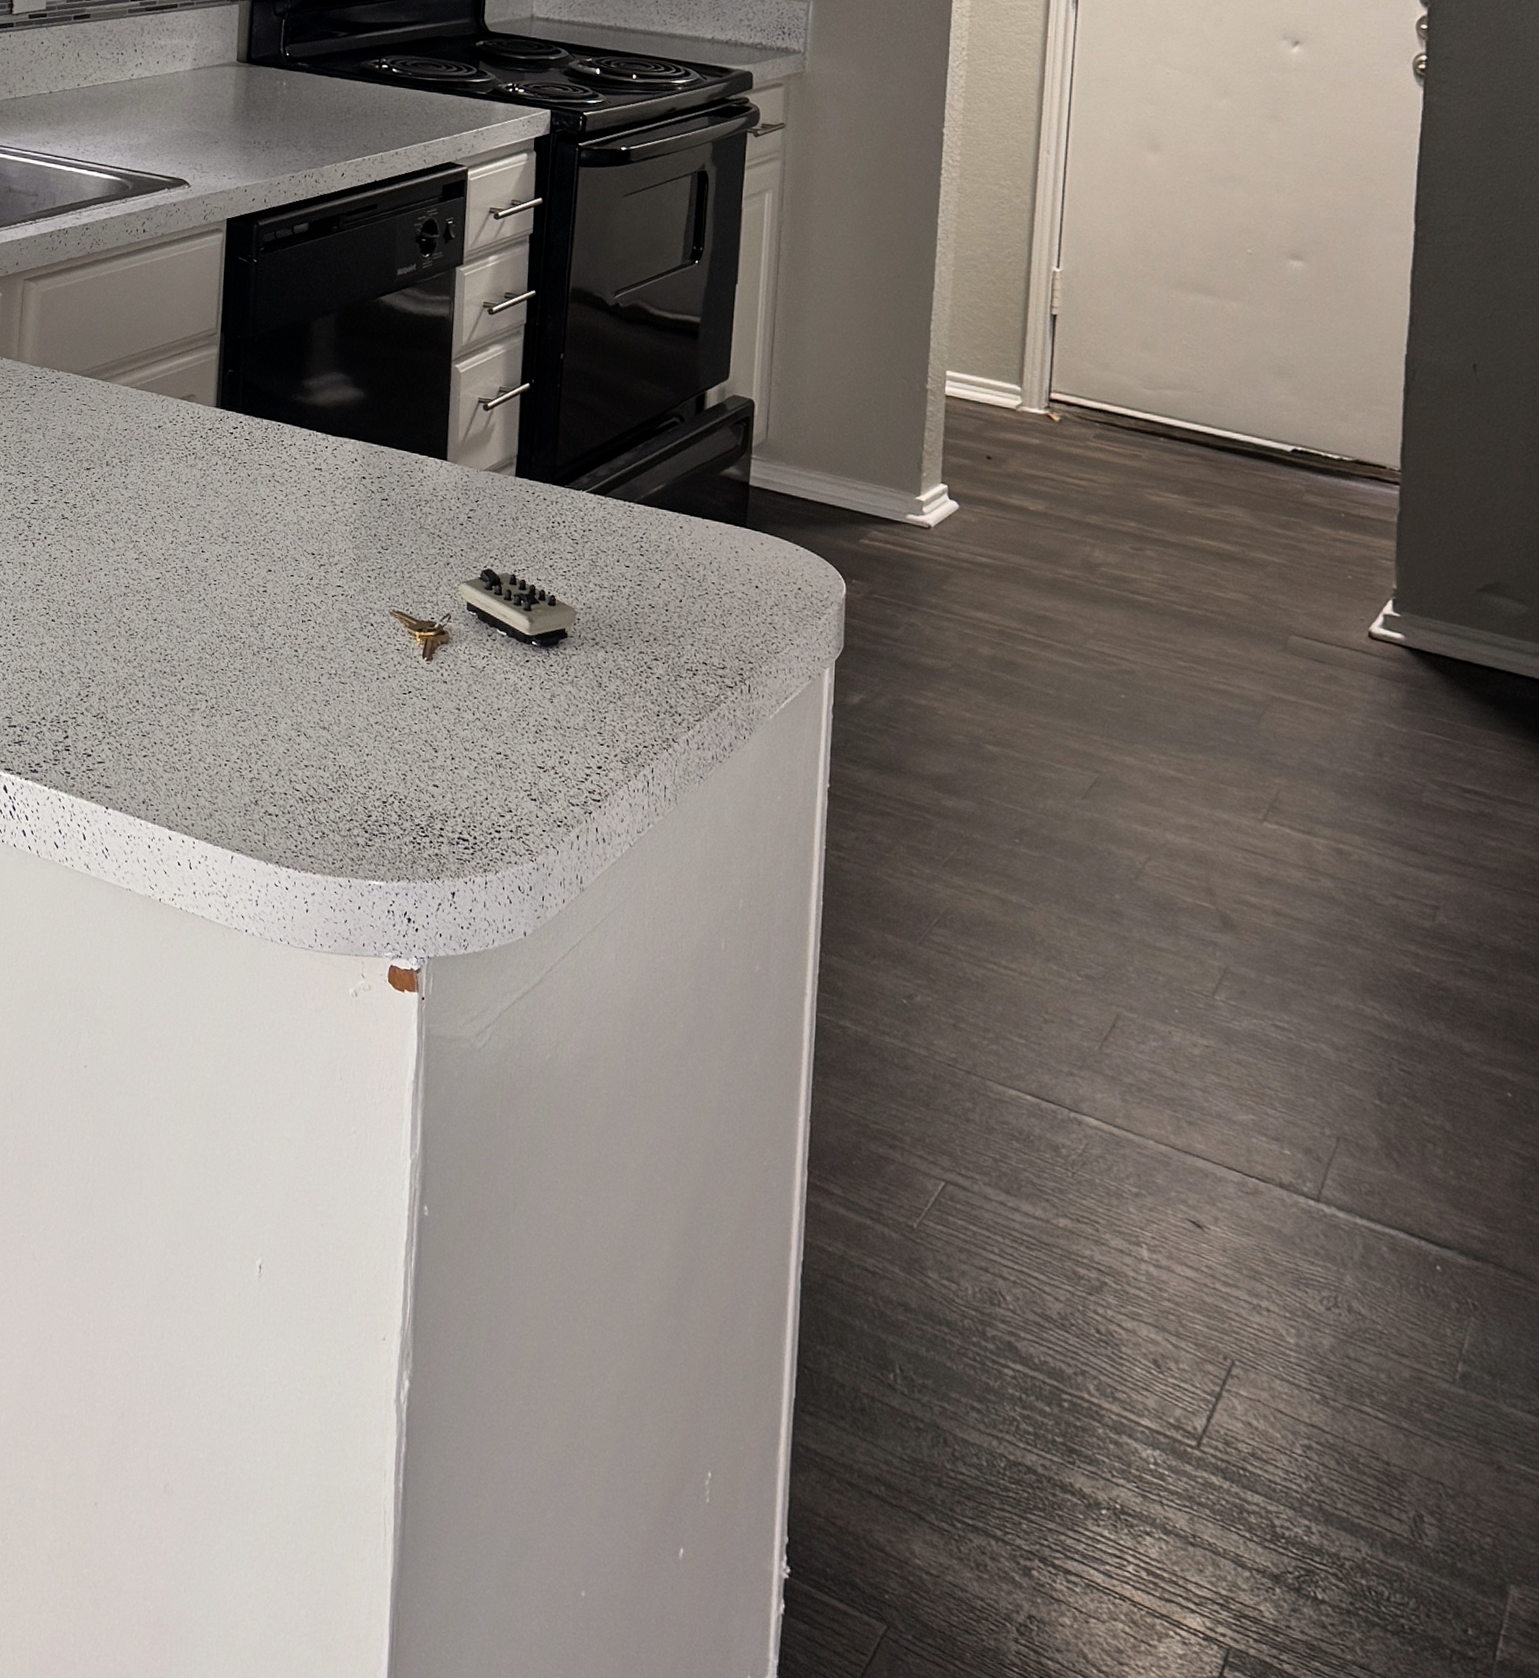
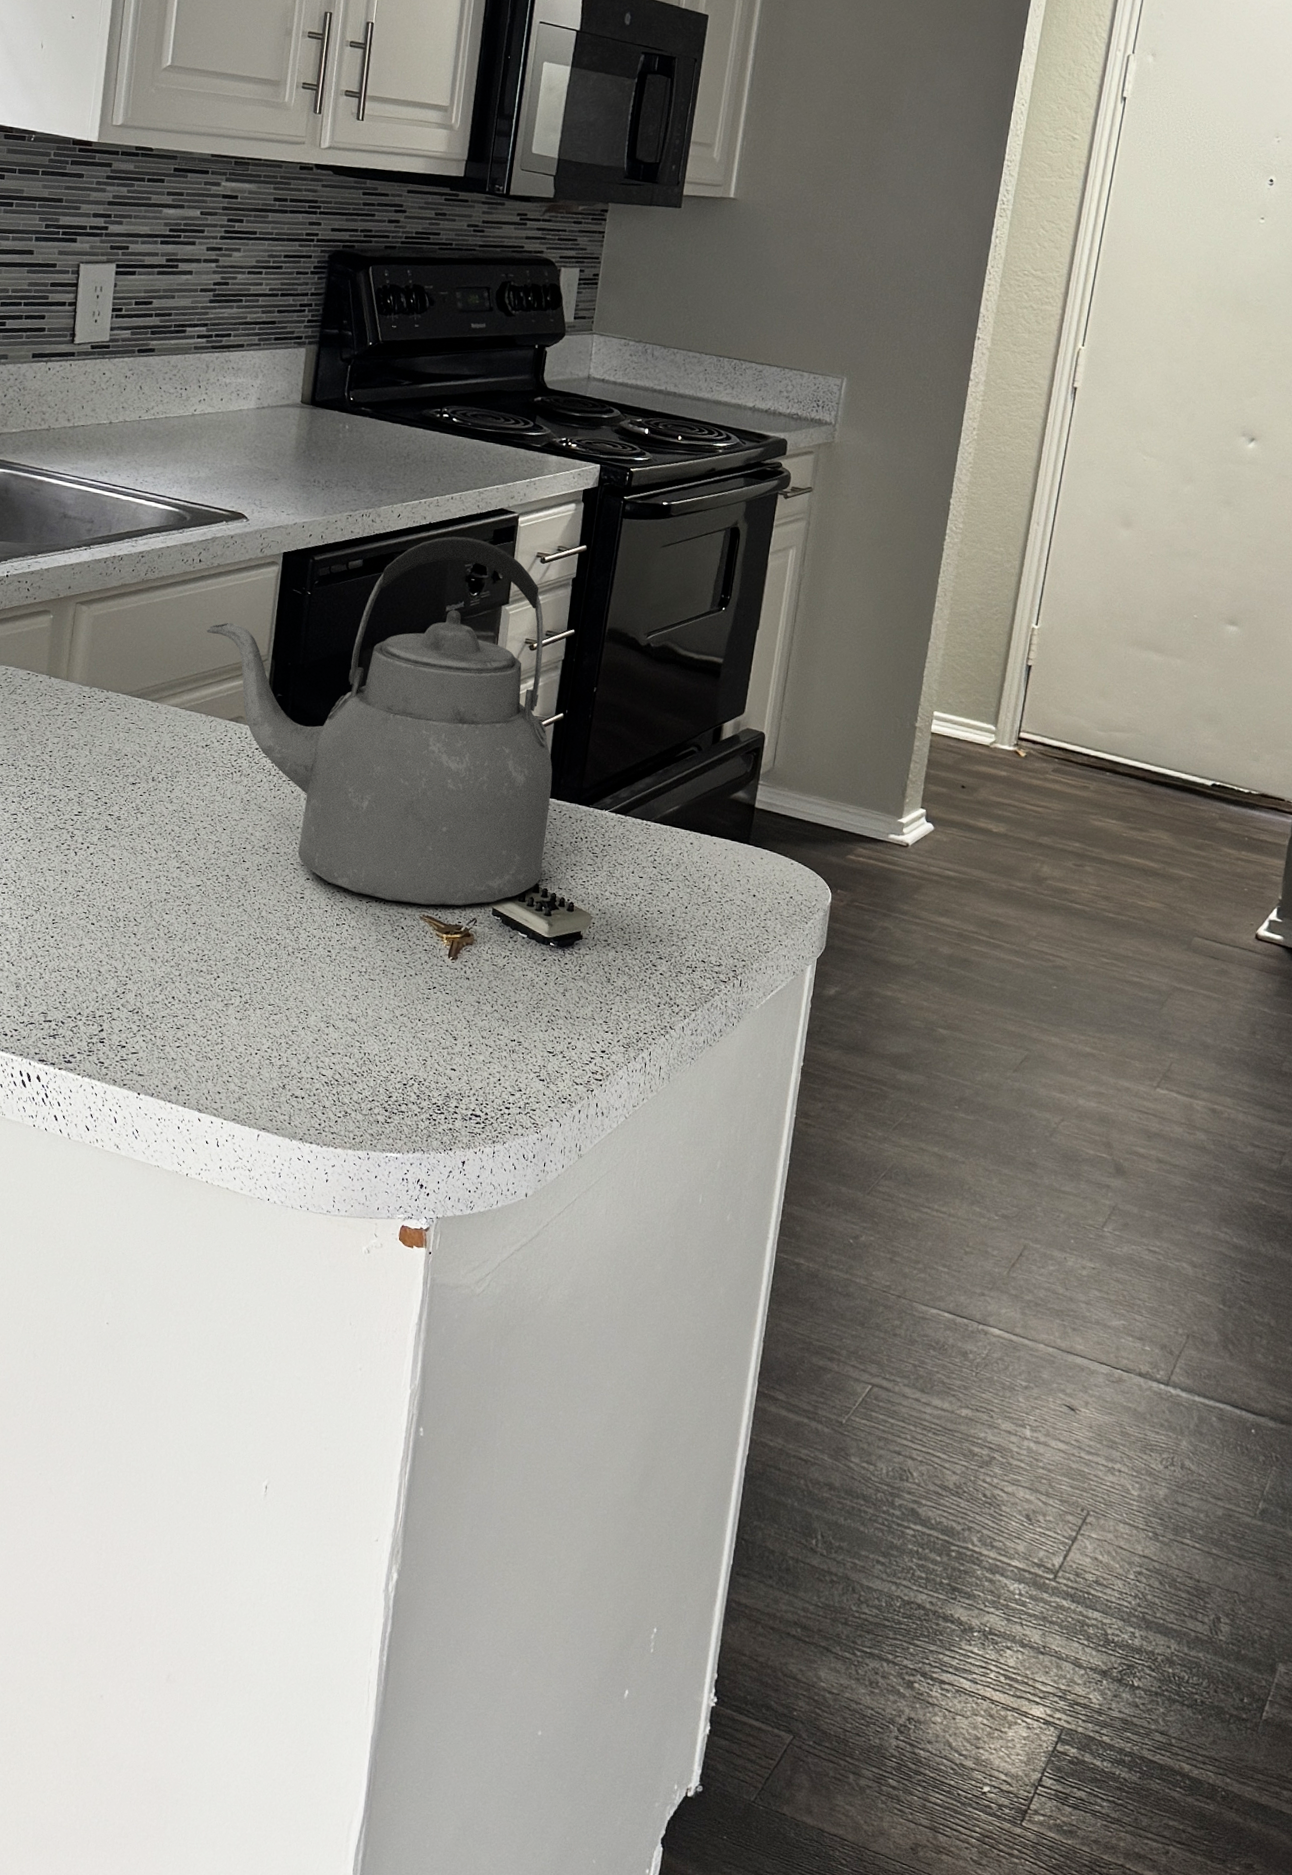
kettle: none [154,194,523,600] -> present [206,536,553,906]

